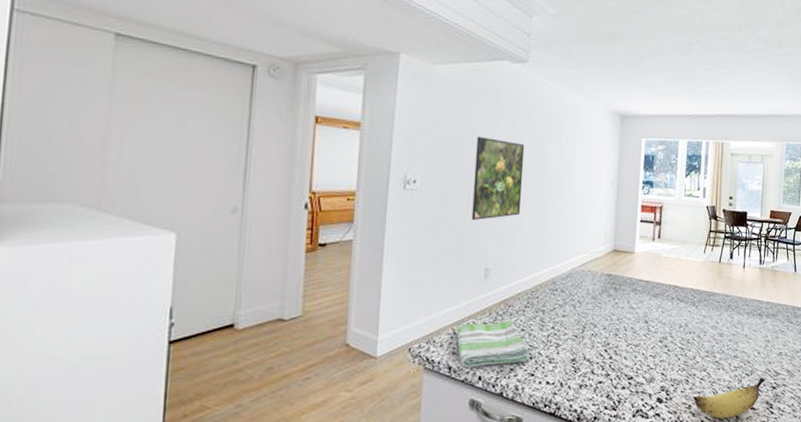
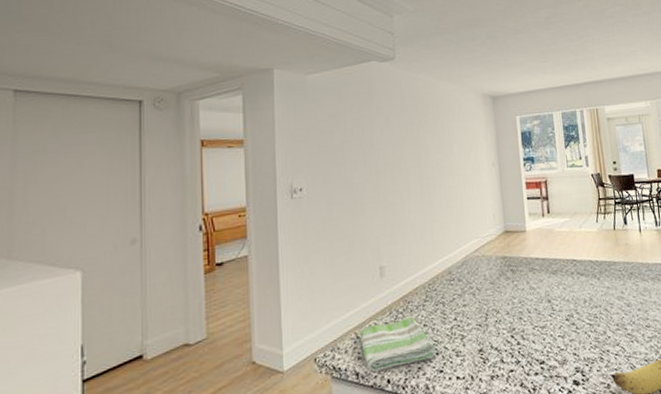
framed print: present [471,136,525,220] -> none [355,136,407,220]

